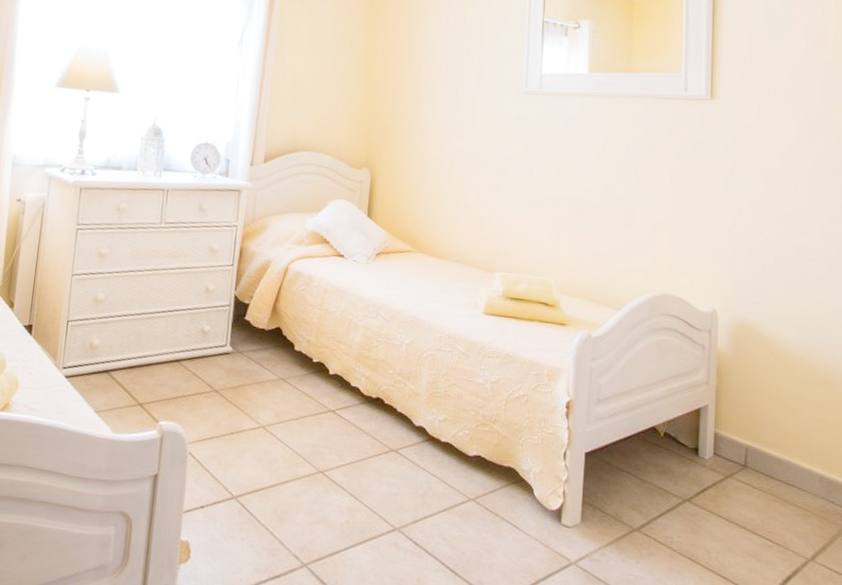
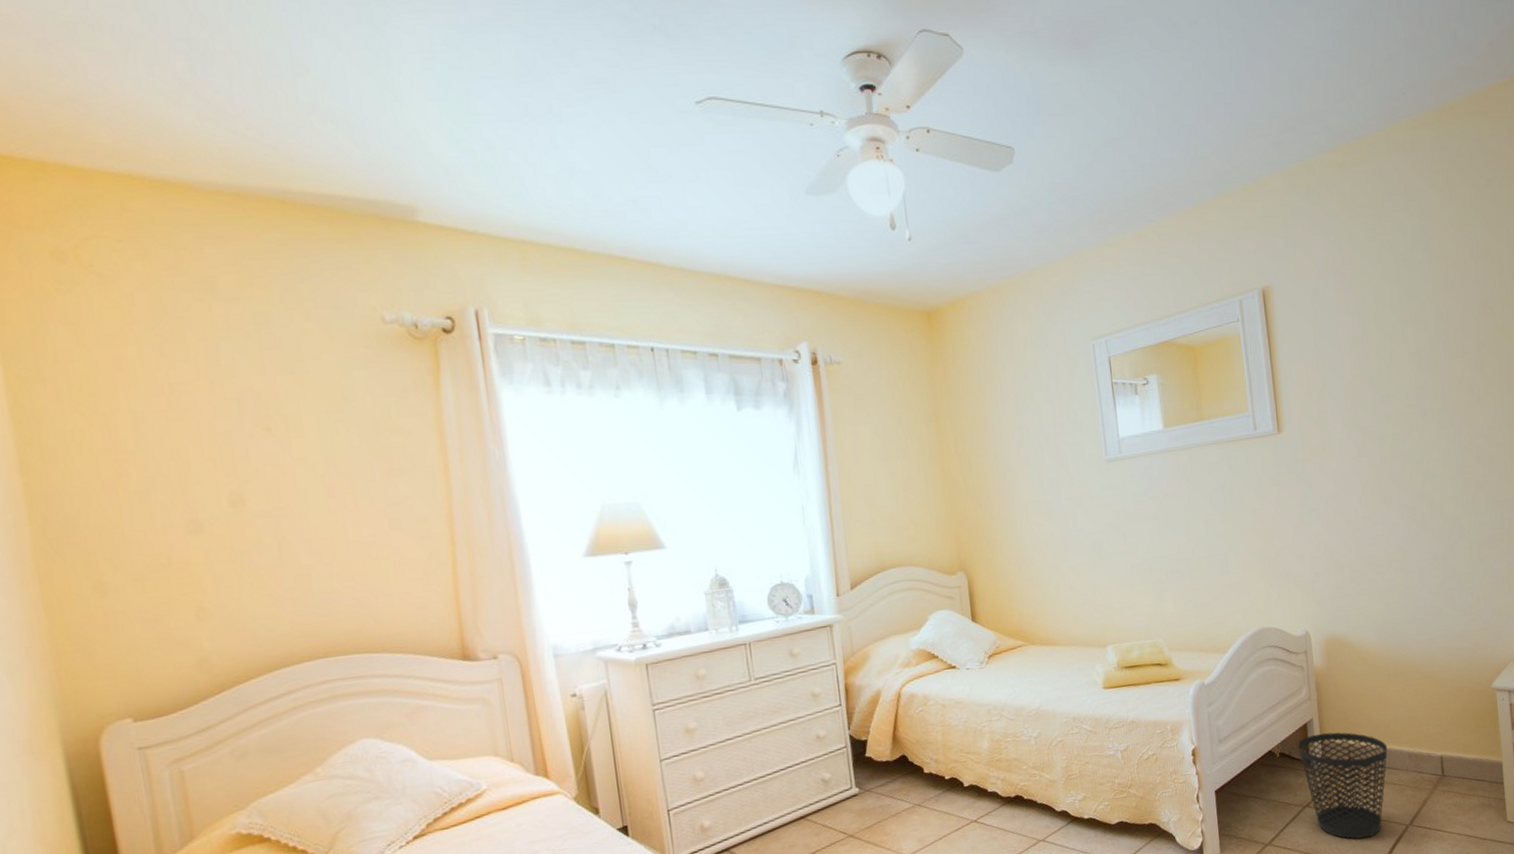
wastebasket: none [685,423,795,559] -> present [1297,732,1388,839]

